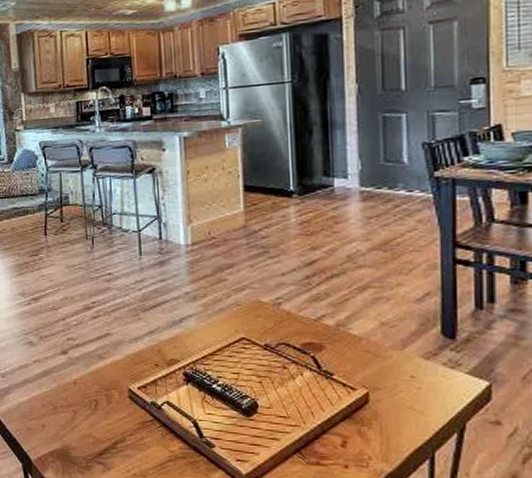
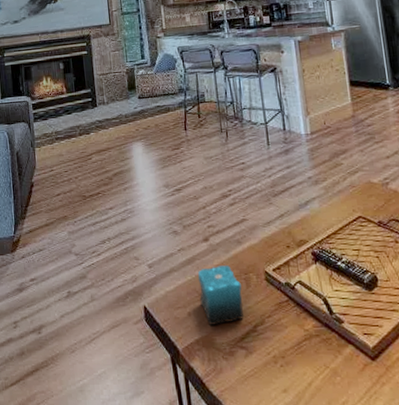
candle: none [54,380,103,439] -> present [198,265,244,325]

